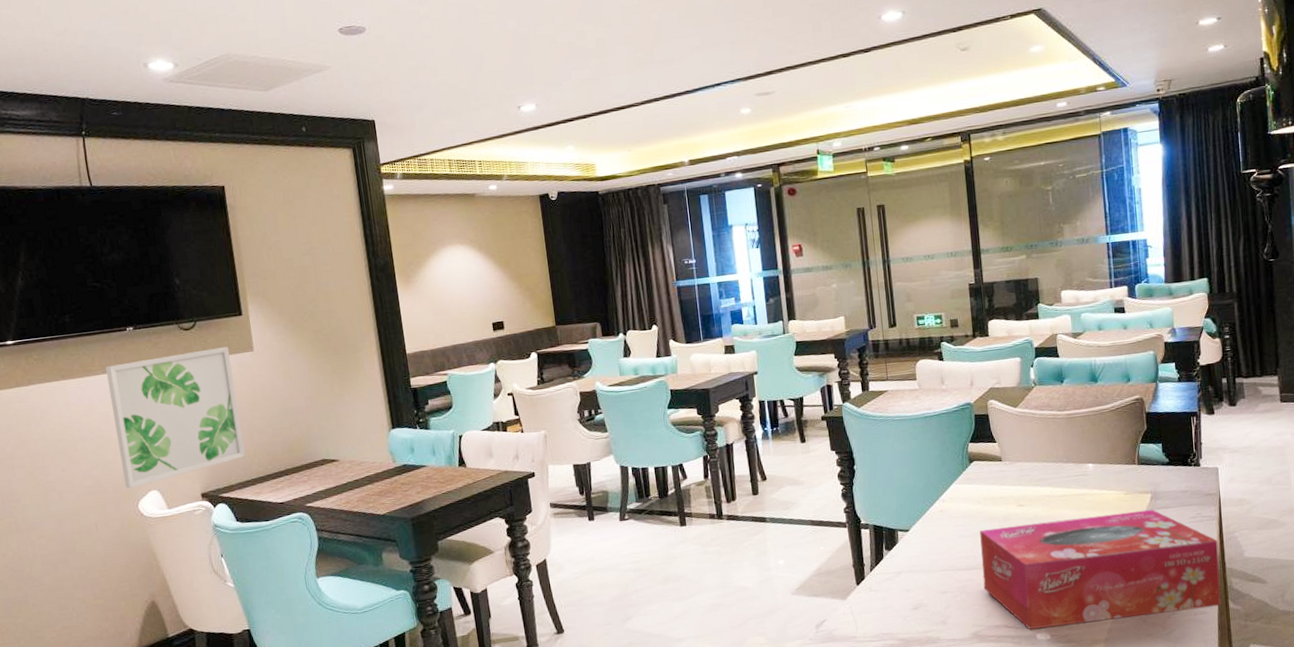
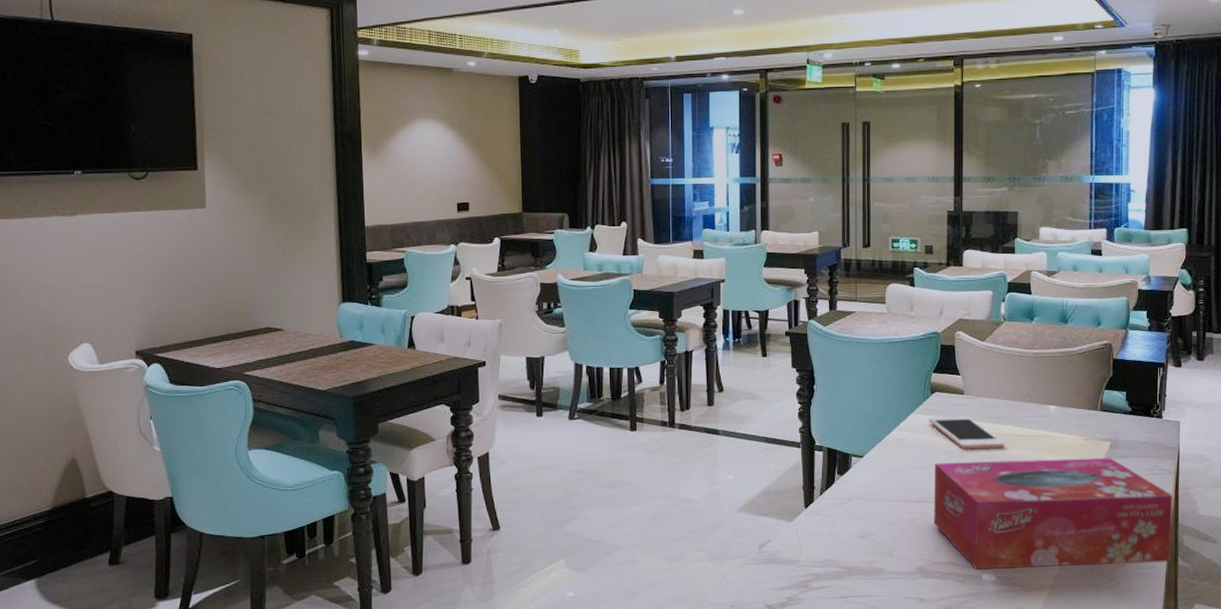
wall art: present [106,347,245,489] -> none [48,201,186,339]
cell phone: none [970,482,1047,514] -> present [929,416,1005,450]

